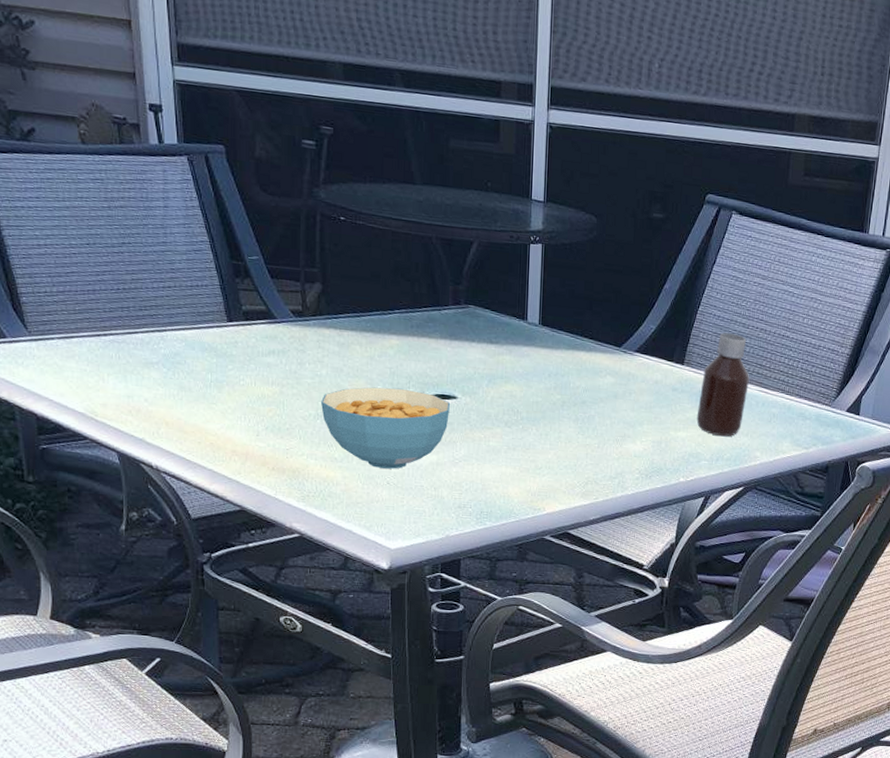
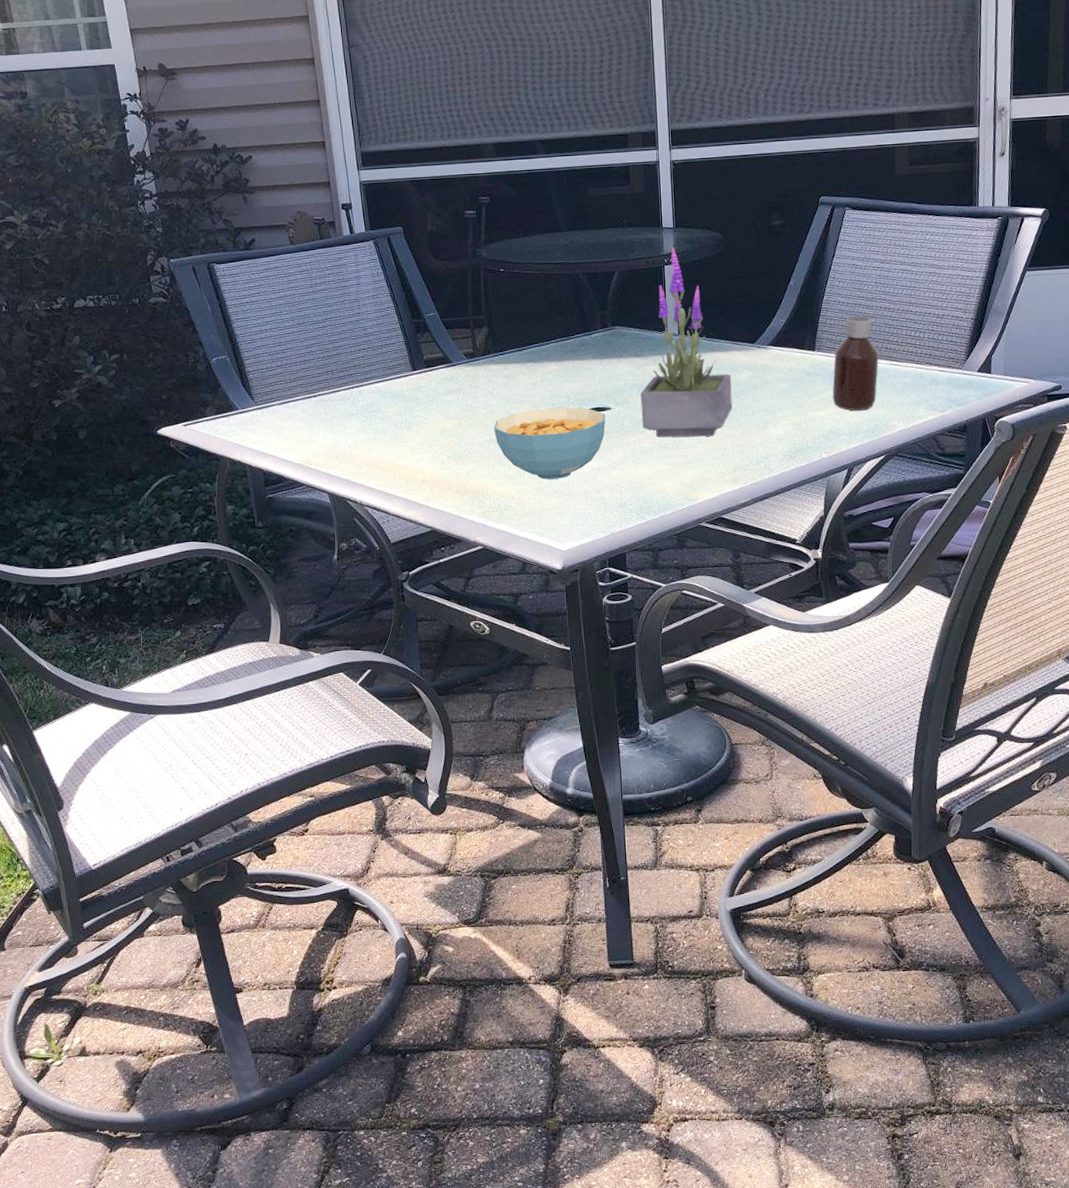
potted plant: none [490,224,592,443] -> present [640,247,733,438]

